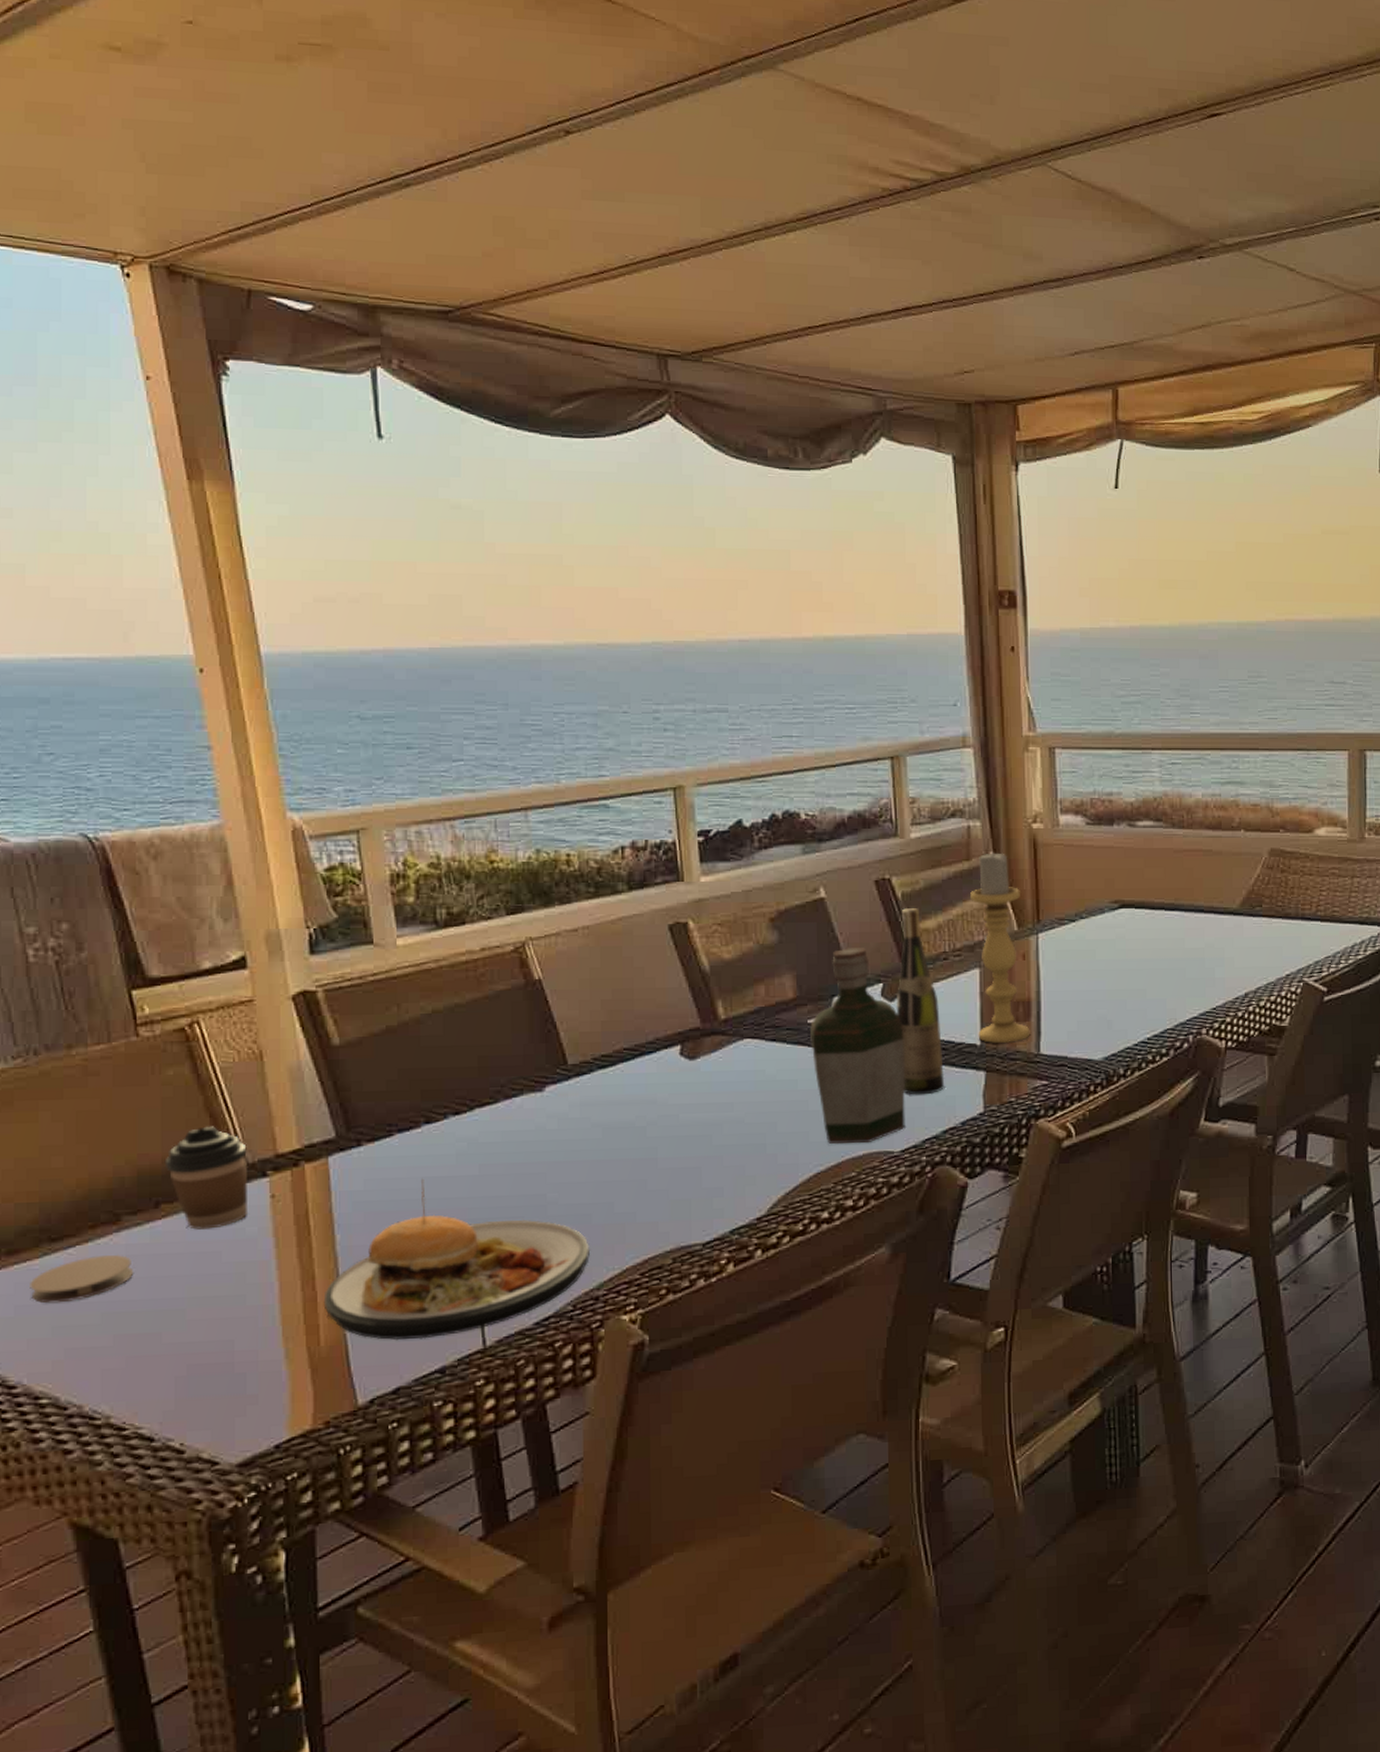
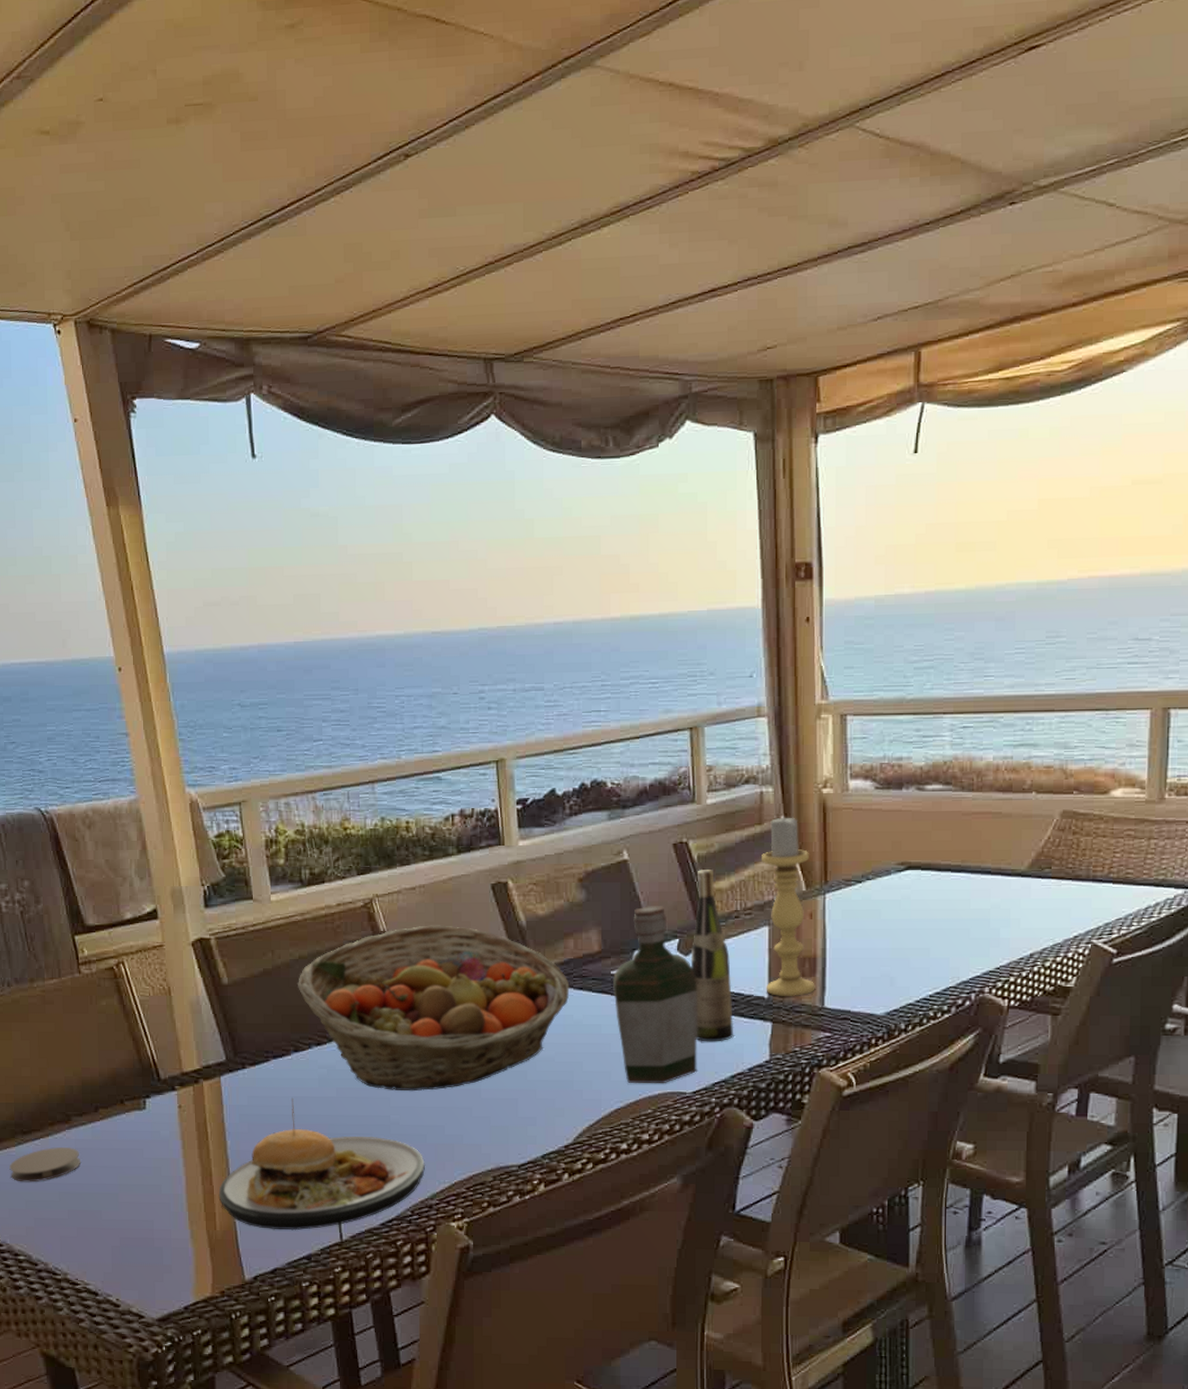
coffee cup: present [164,1126,248,1230] -> none [101,1048,162,1131]
fruit basket: none [429,971,761,1165] -> present [297,925,570,1092]

